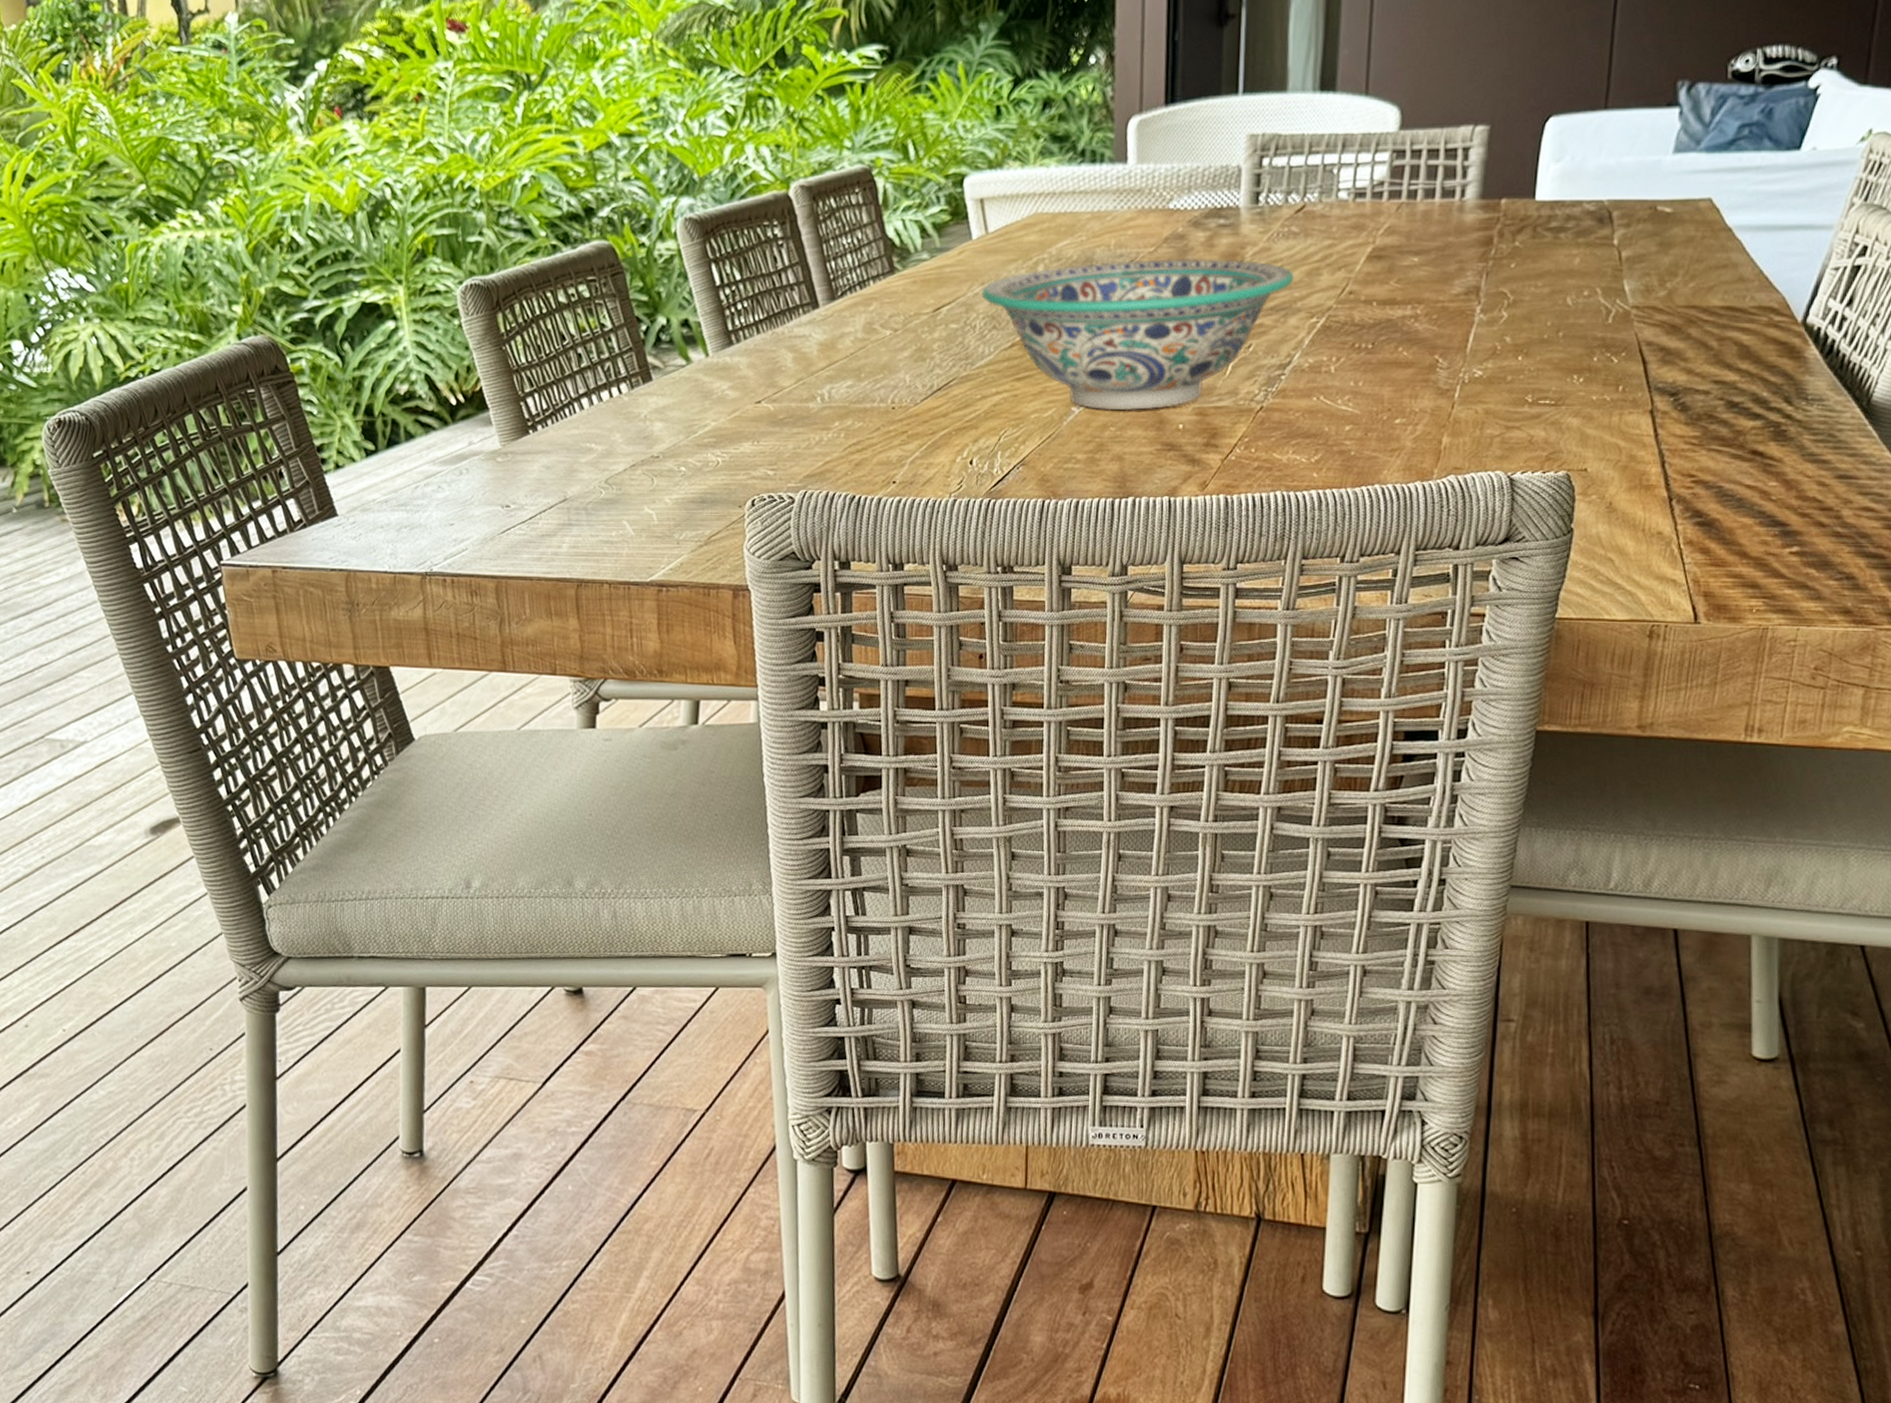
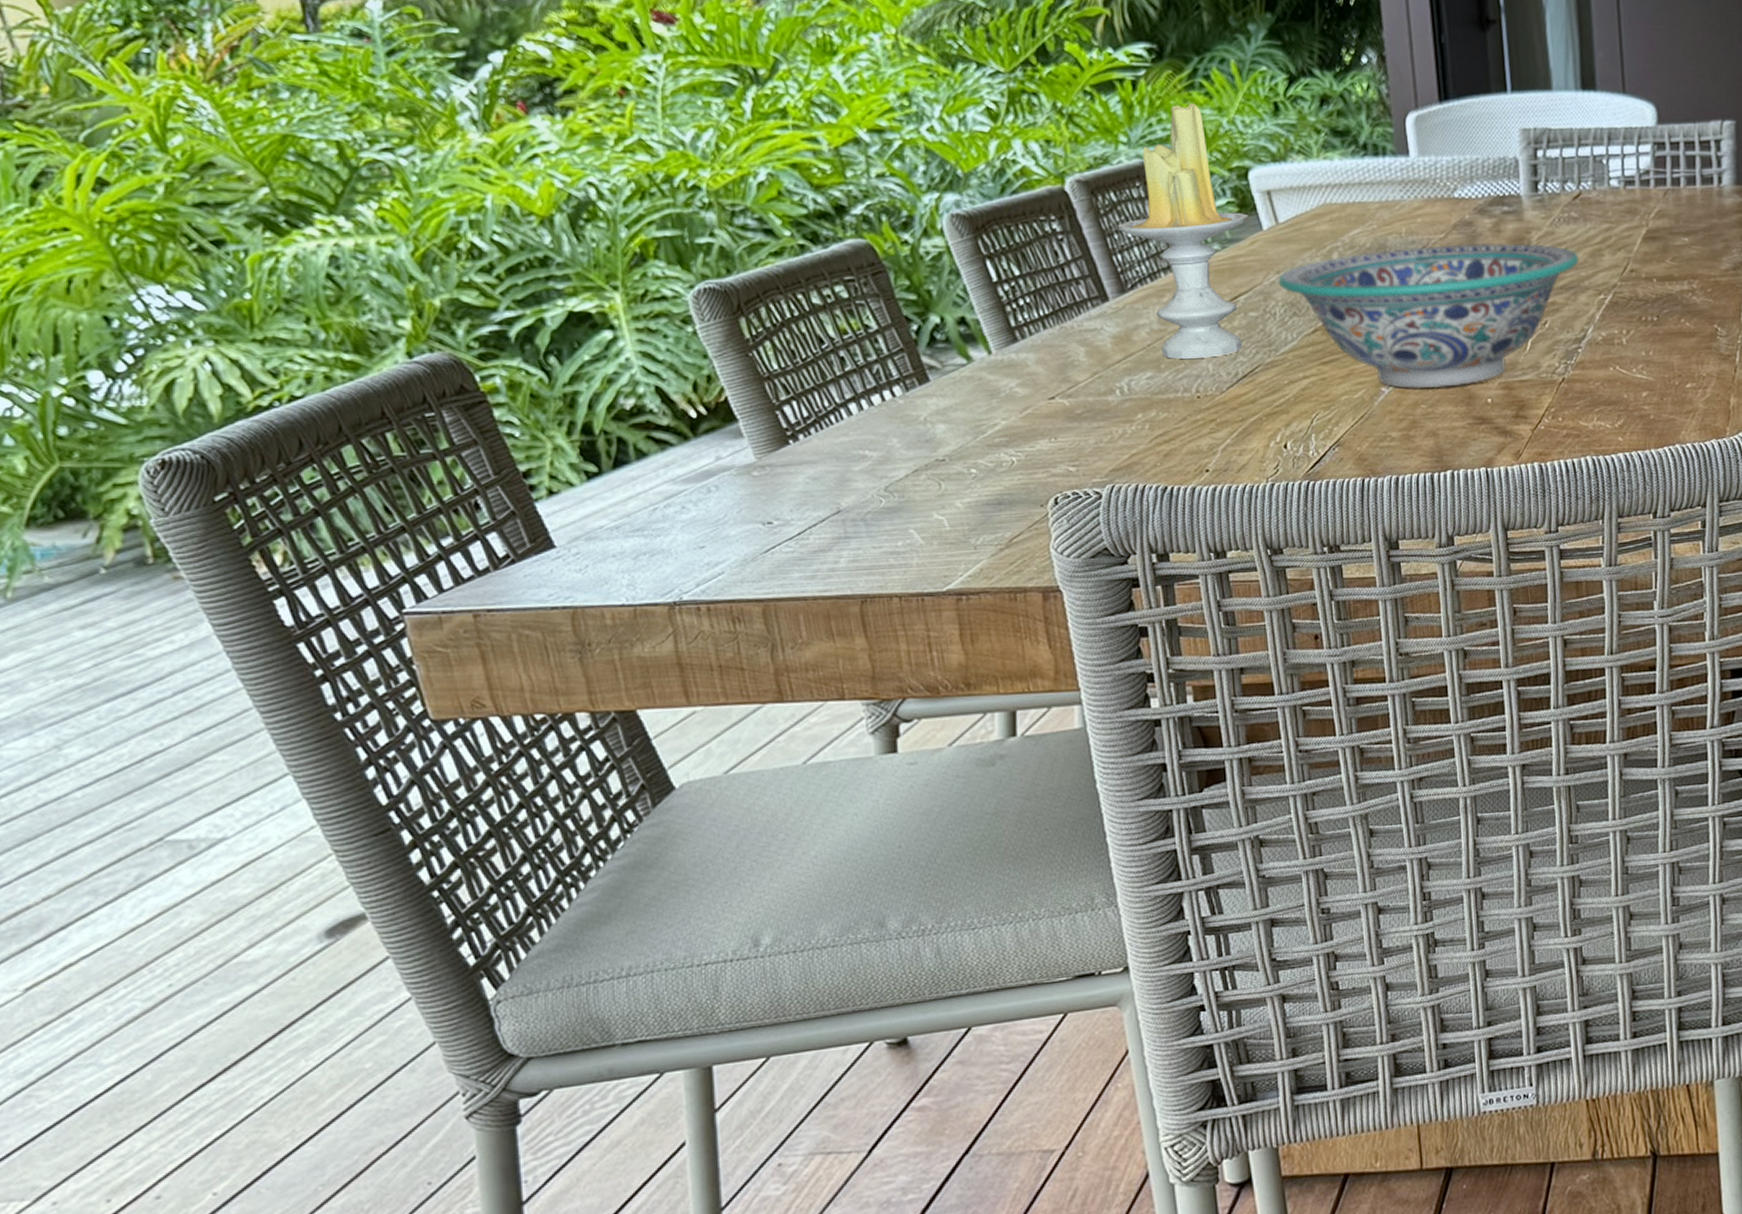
candle: none [834,106,960,370] -> present [1117,102,1249,360]

